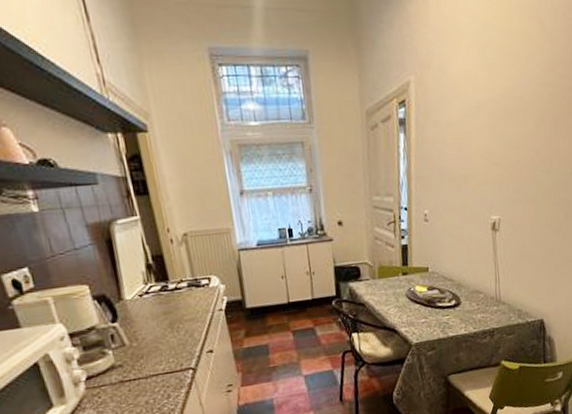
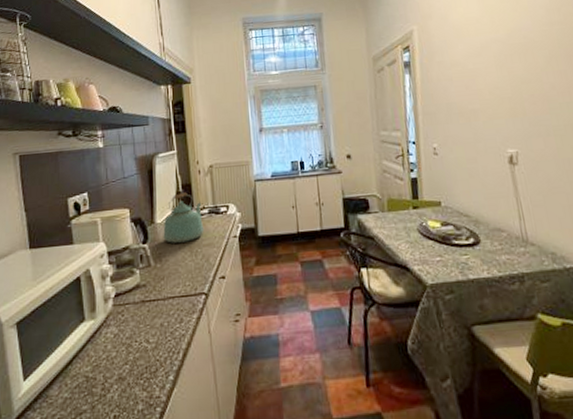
kettle: none [134,264,185,321] -> present [163,192,205,243]

